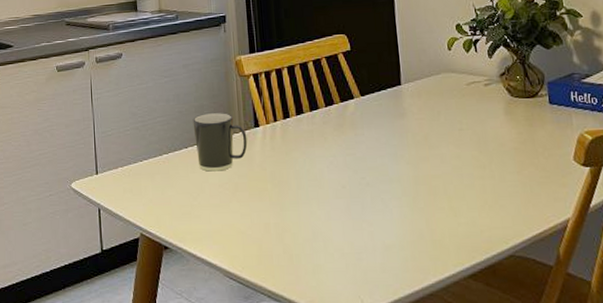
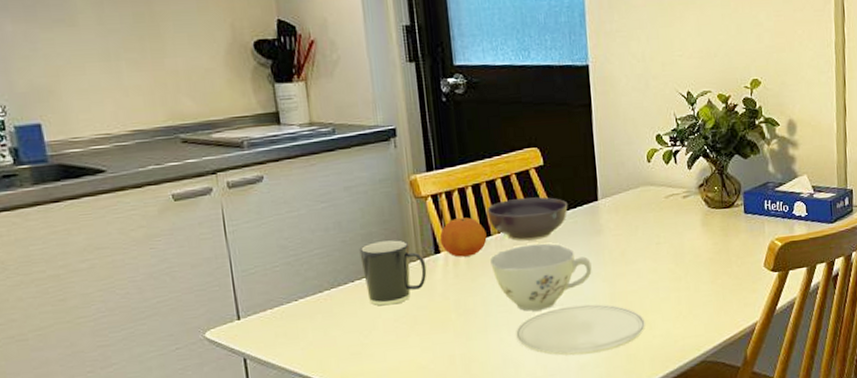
fruit: none [259,96,300,132] -> present [439,217,487,257]
bowl: none [300,79,373,120] -> present [487,197,568,241]
teacup: none [302,123,396,187] -> present [490,243,592,311]
plate: none [324,184,451,235] -> present [515,303,646,356]

